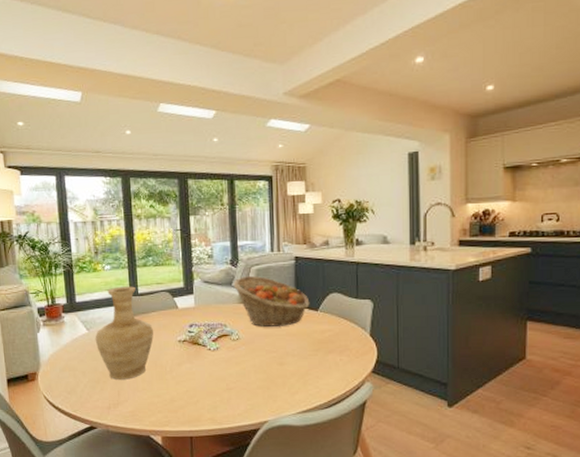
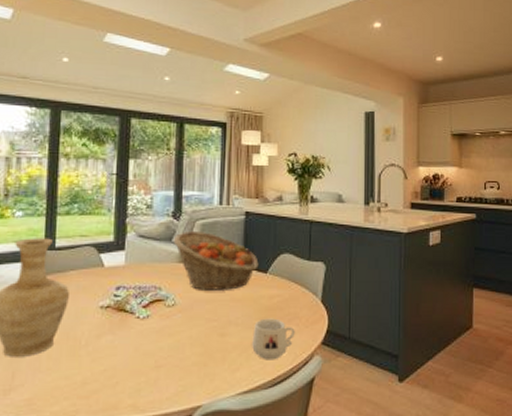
mug: none [308,350,346,386] -> present [252,318,295,360]

